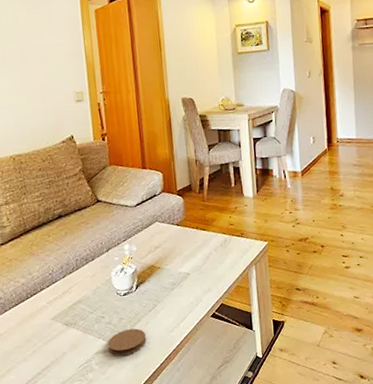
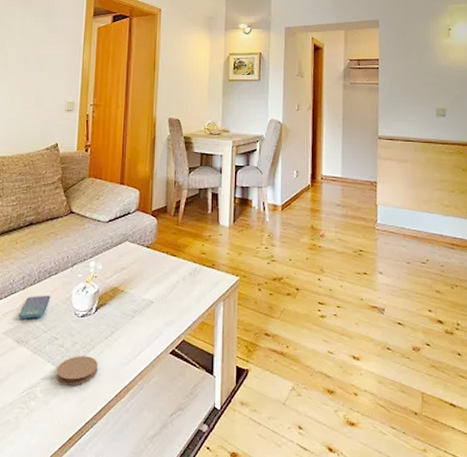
smartphone: none [64,279,91,304] -> present [19,295,51,318]

